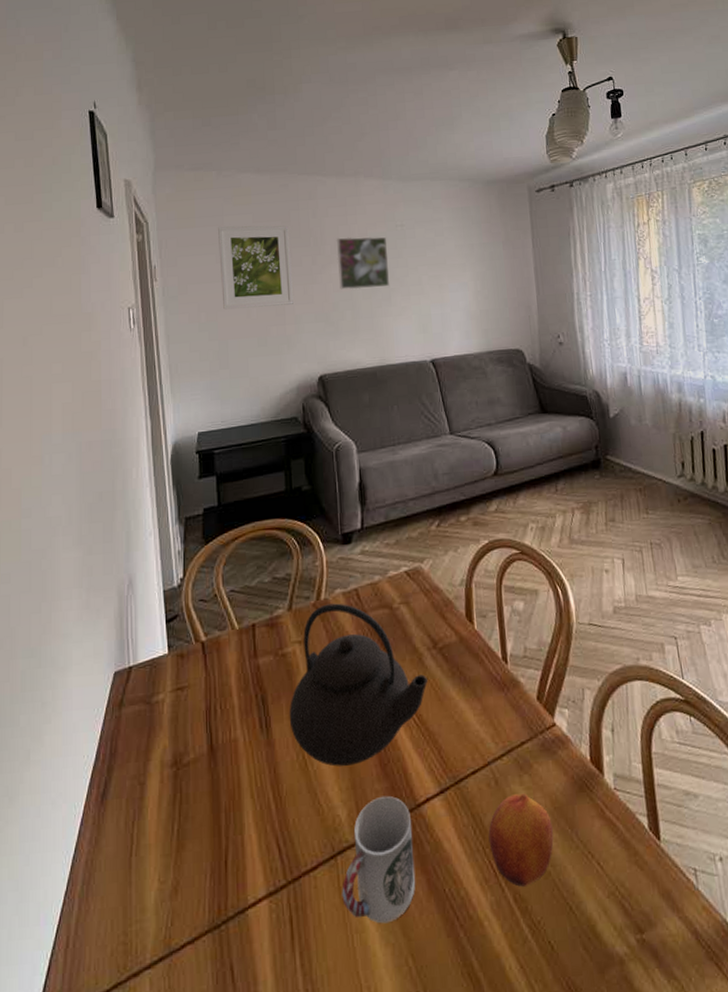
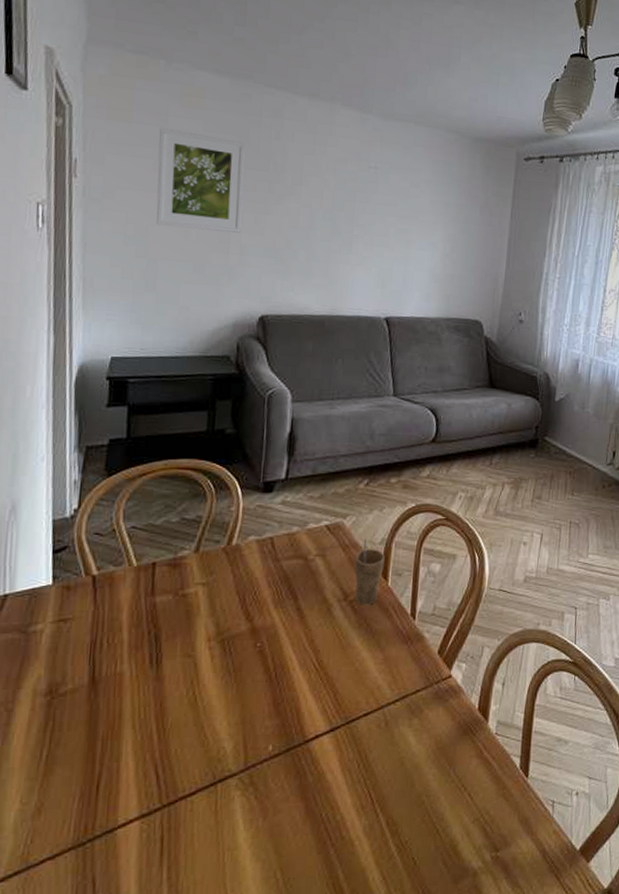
teapot: present [289,603,428,767] -> none [182,549,333,703]
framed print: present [336,236,389,290] -> none [296,168,356,232]
cup: present [342,796,415,924] -> none [217,731,298,843]
cup: none [437,581,468,652] -> present [354,539,385,605]
fruit: present [488,793,554,887] -> none [370,734,433,813]

